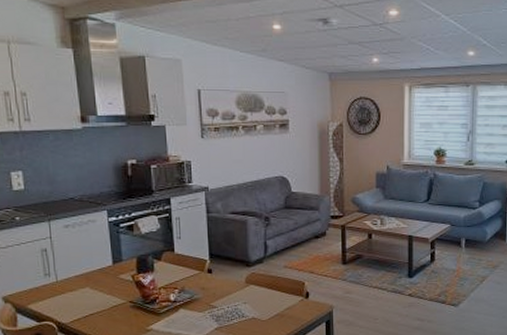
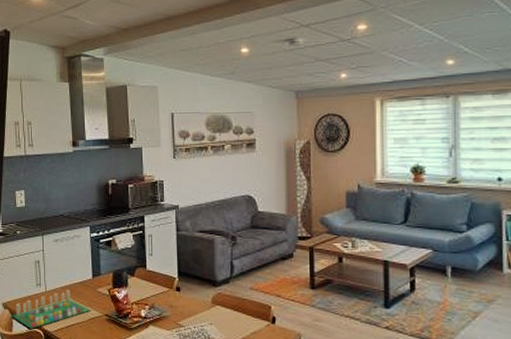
board game: none [15,278,114,322] -> present [12,290,92,329]

